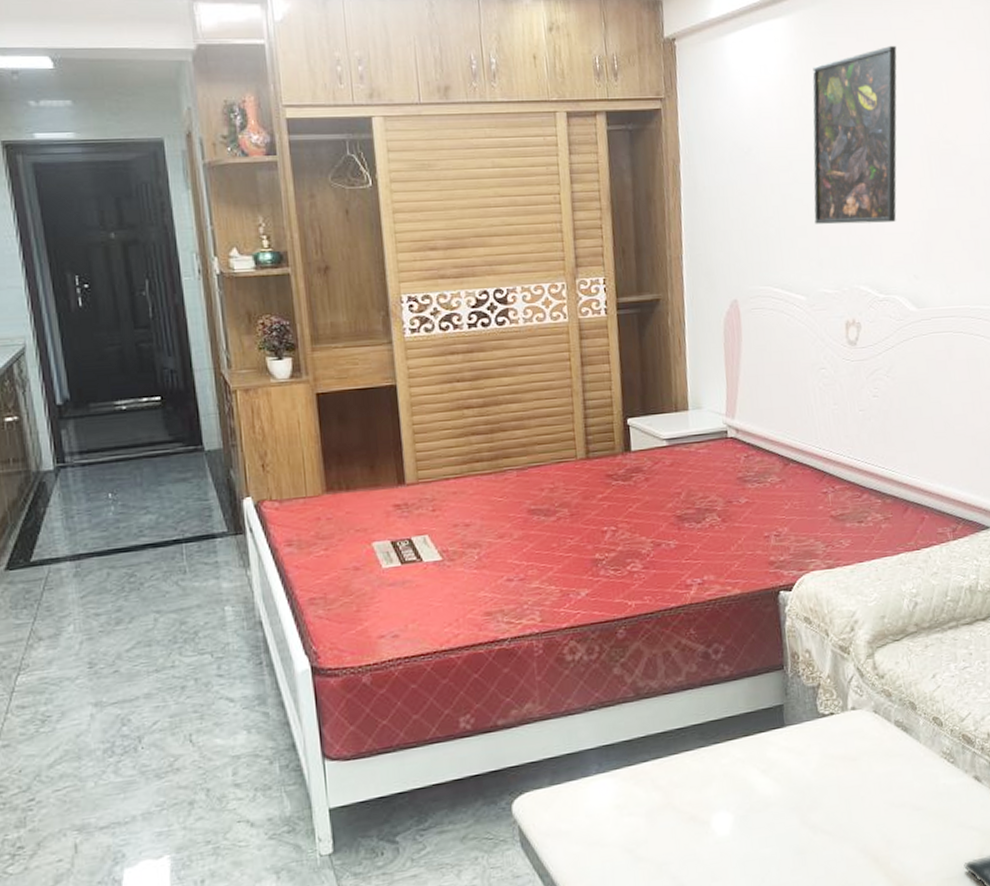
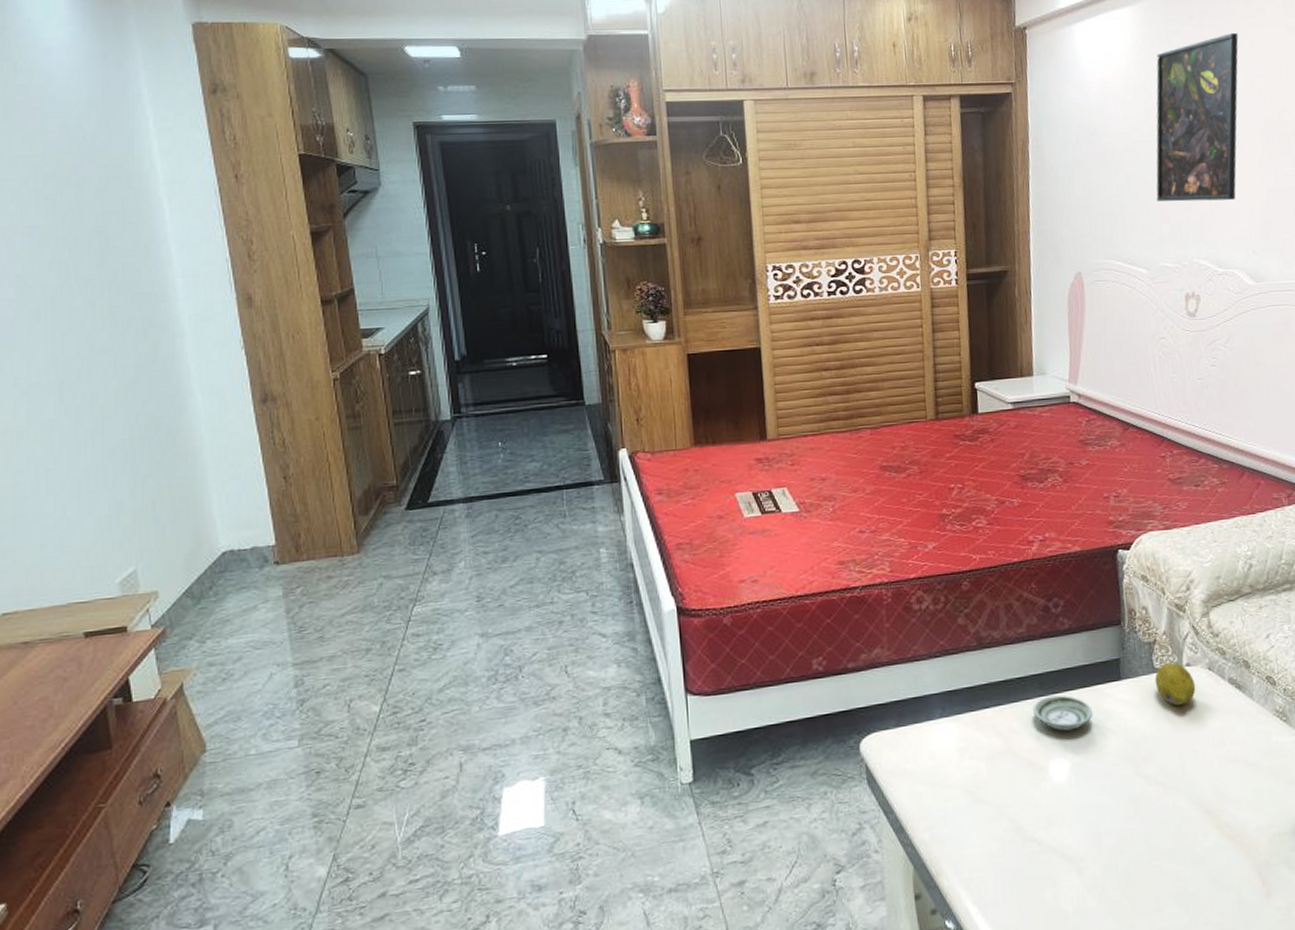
saucer: none [694,744,757,783] -> present [1033,695,1093,731]
fruit: none [819,706,862,751] -> present [1155,662,1196,706]

